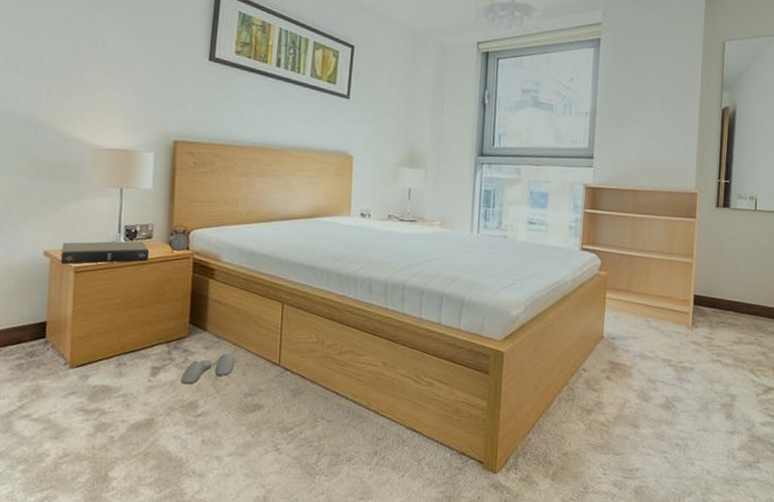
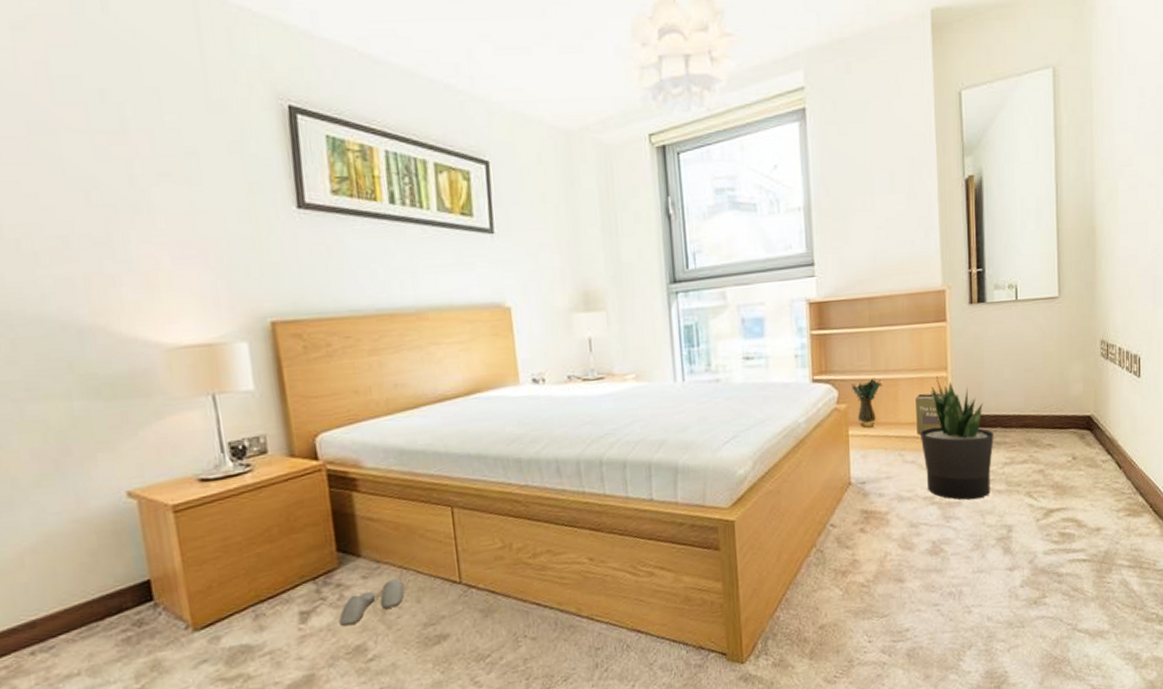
book: present [61,241,150,264] -> none [149,458,269,504]
alarm clock: present [167,225,191,253] -> none [287,429,319,468]
vase: none [613,254,638,294] -> present [852,377,882,428]
books: none [662,273,689,307] -> present [915,393,945,435]
planter: none [664,261,727,368] -> present [919,376,994,500]

